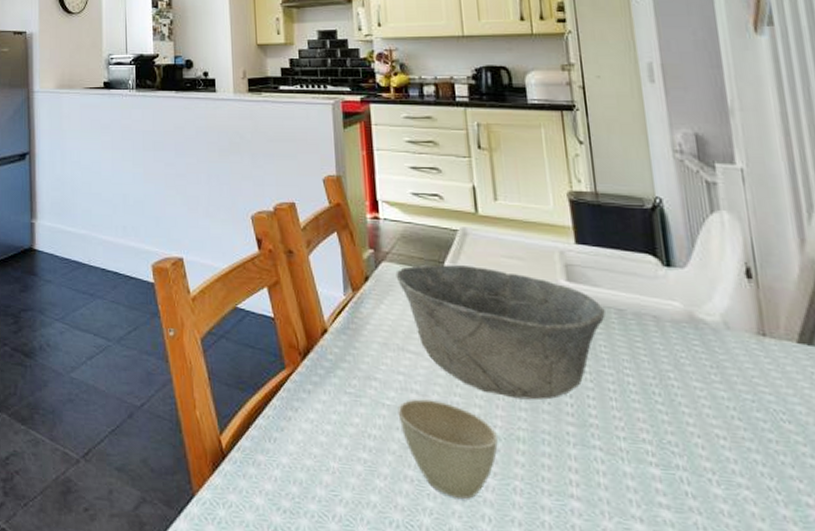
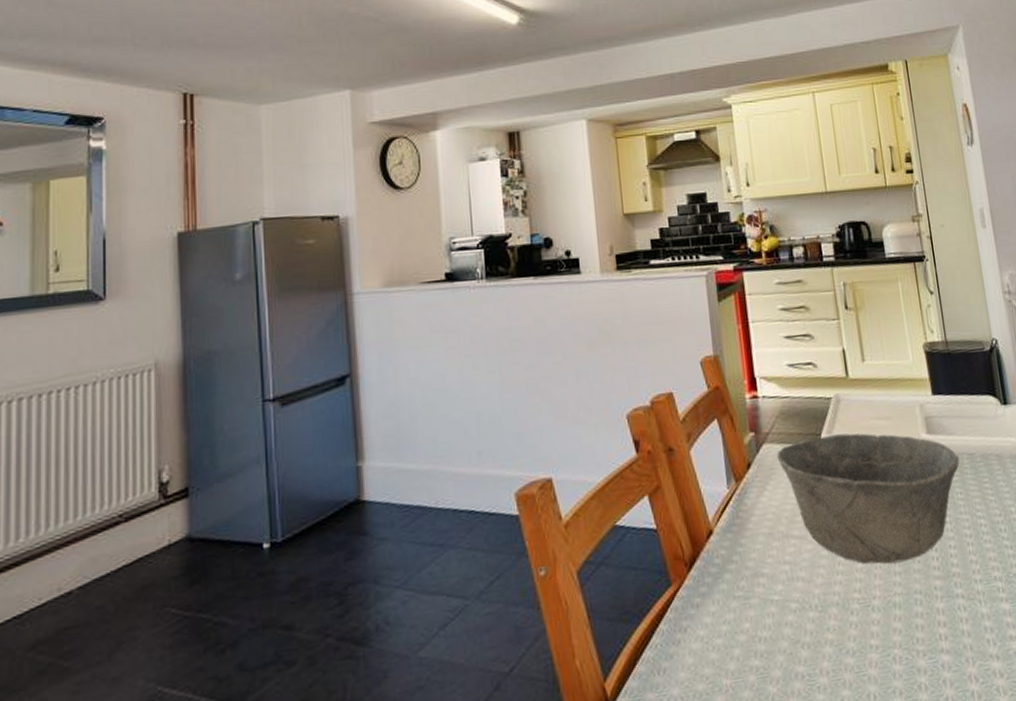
cup: present [397,399,498,499] -> none [785,583,878,684]

